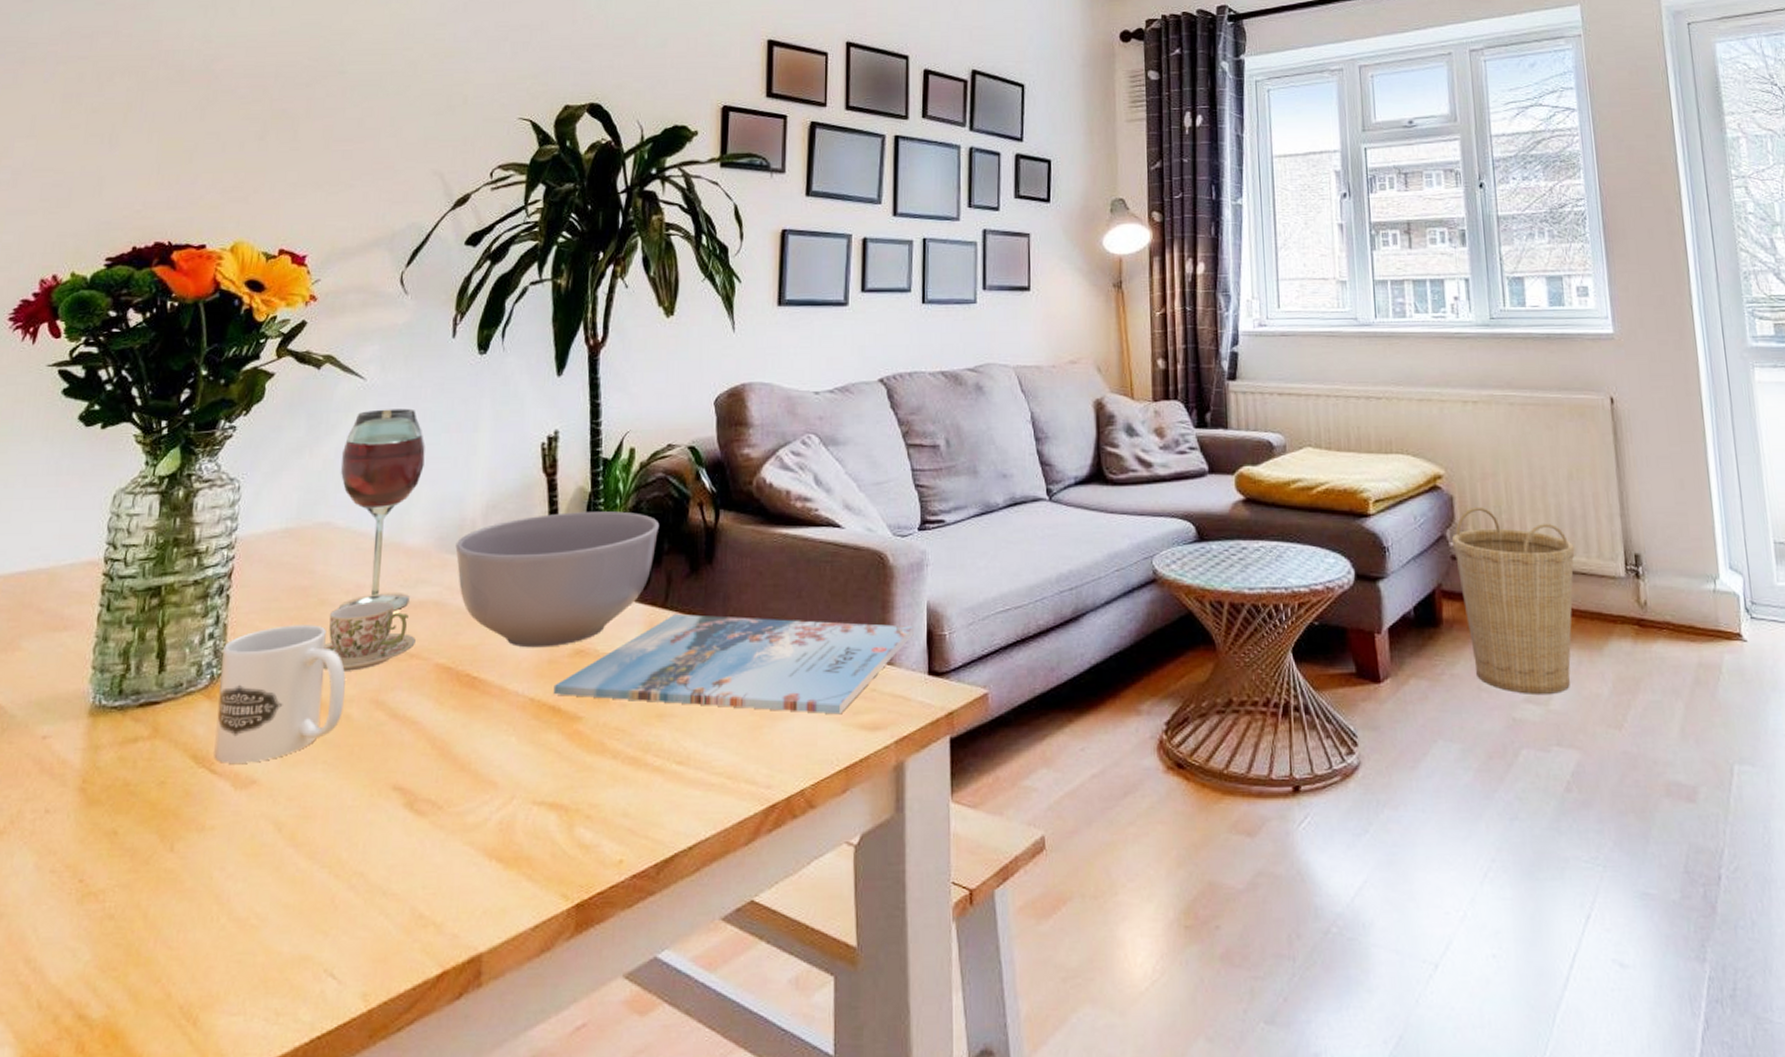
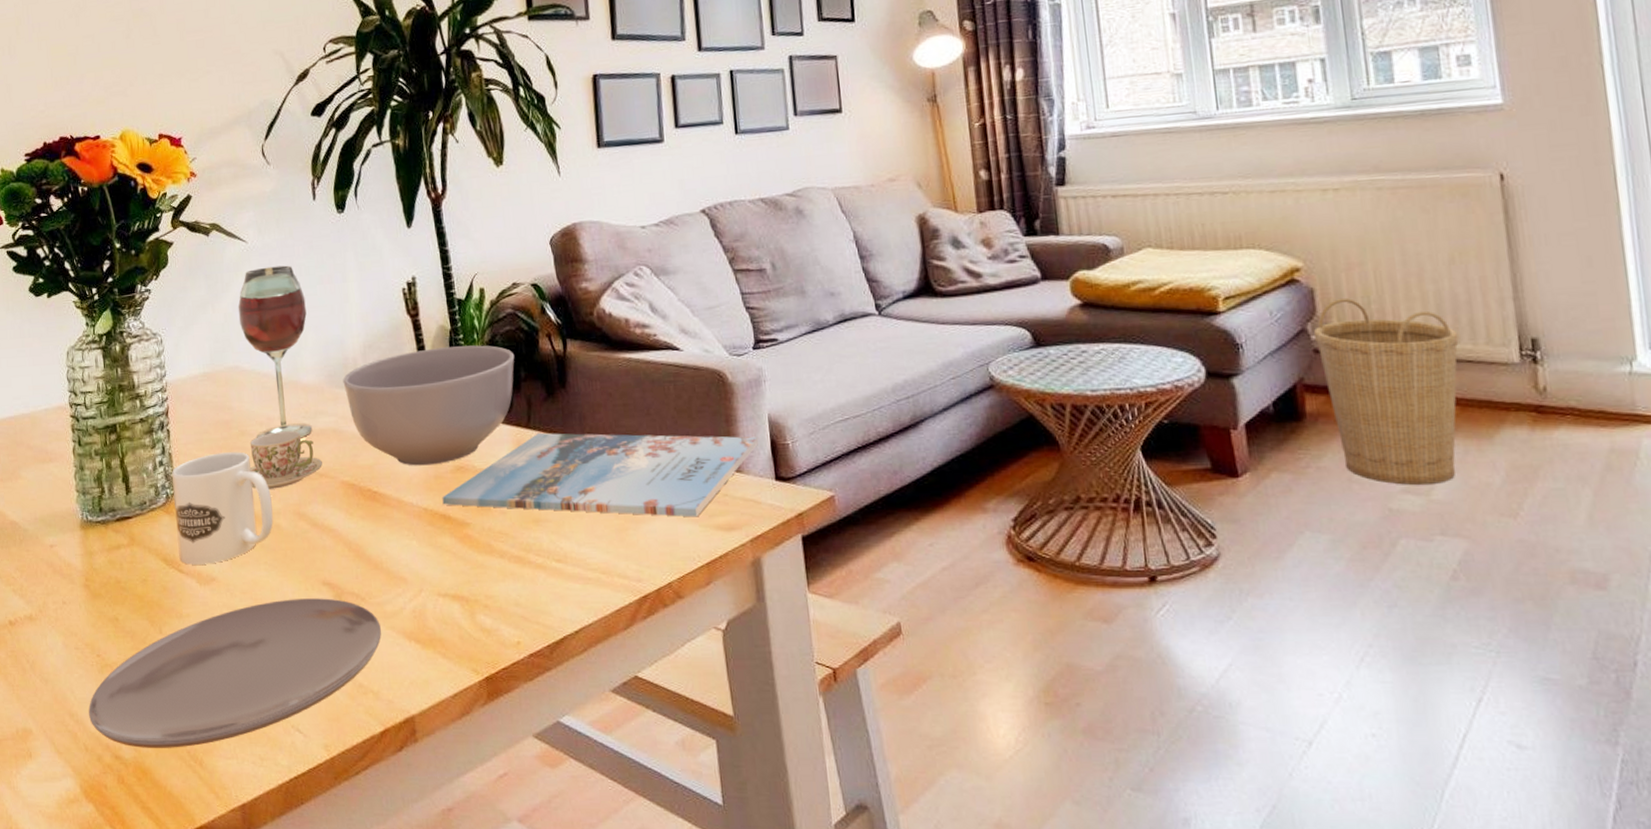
plate: none [52,806,458,1004] -> present [88,598,382,748]

